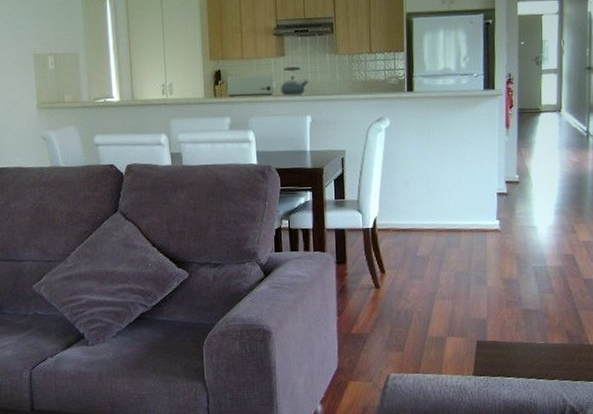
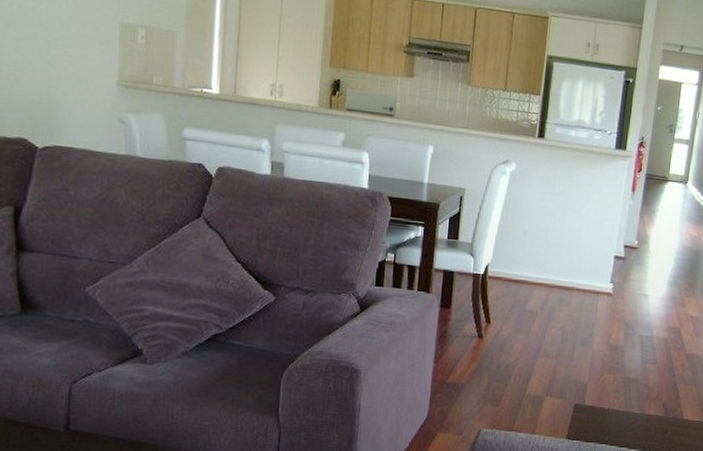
kettle: present [281,66,309,96] -> none [404,89,437,123]

